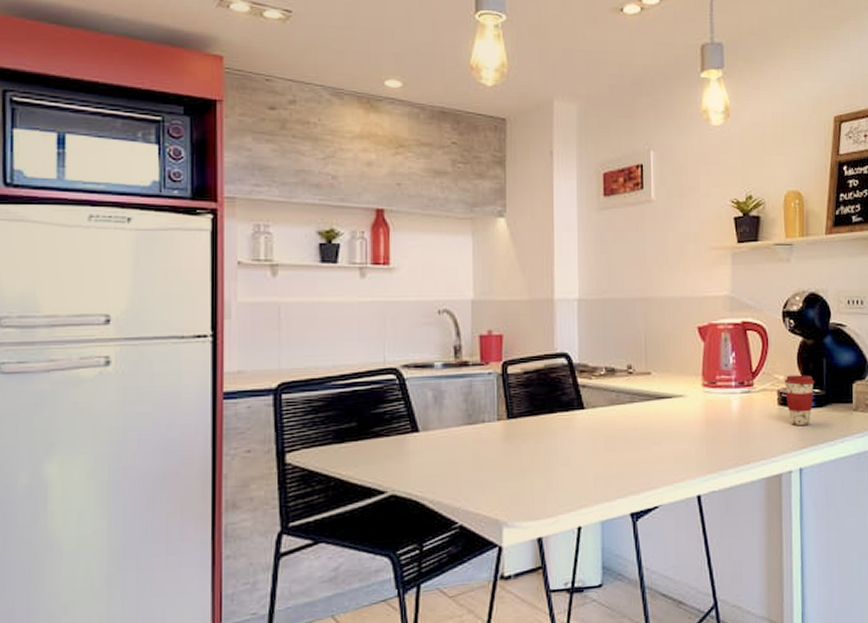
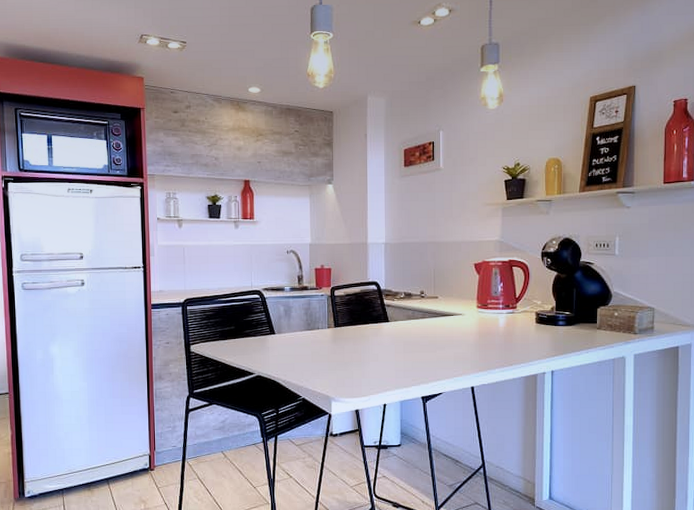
coffee cup: present [784,375,815,426] -> none [541,301,566,340]

